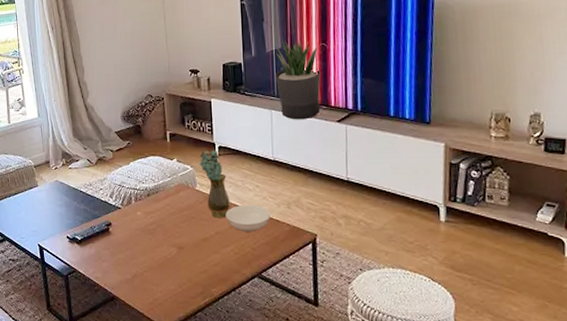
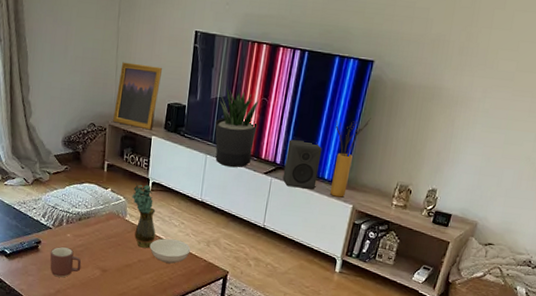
mug: none [122,226,156,260] -> present [50,246,82,278]
picture frame: none [169,29,213,93] -> present [113,62,163,130]
speaker: none [357,81,398,132] -> present [282,139,322,190]
vase: none [405,47,445,136] -> present [329,118,371,198]

